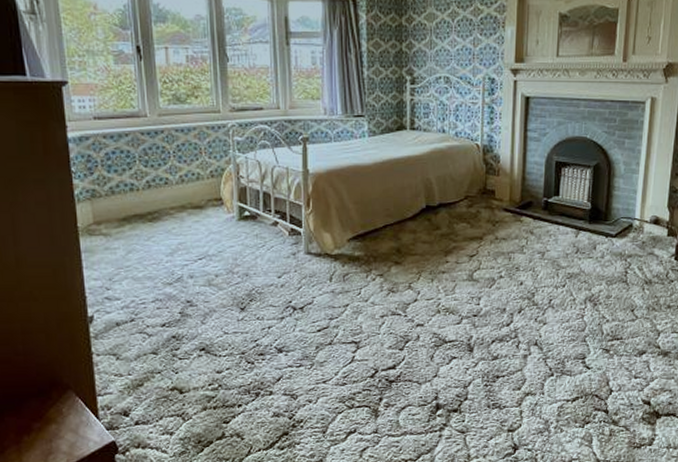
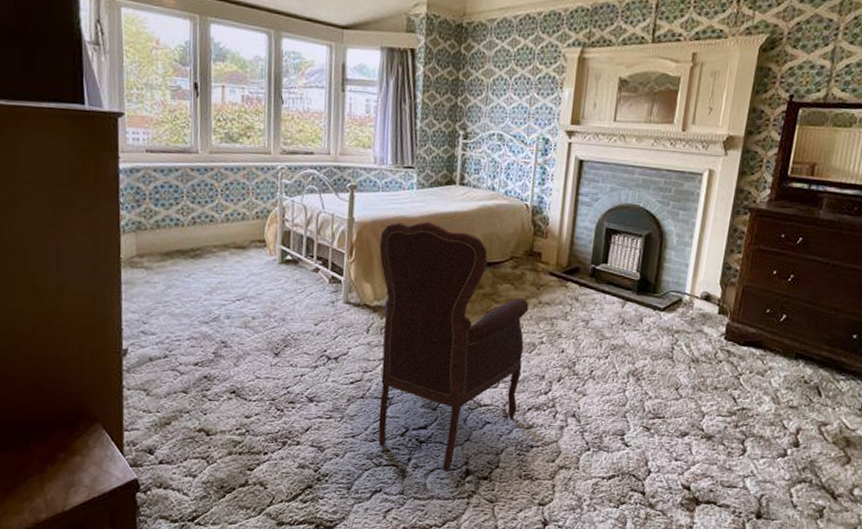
armchair: none [335,168,486,408] -> present [378,221,529,472]

